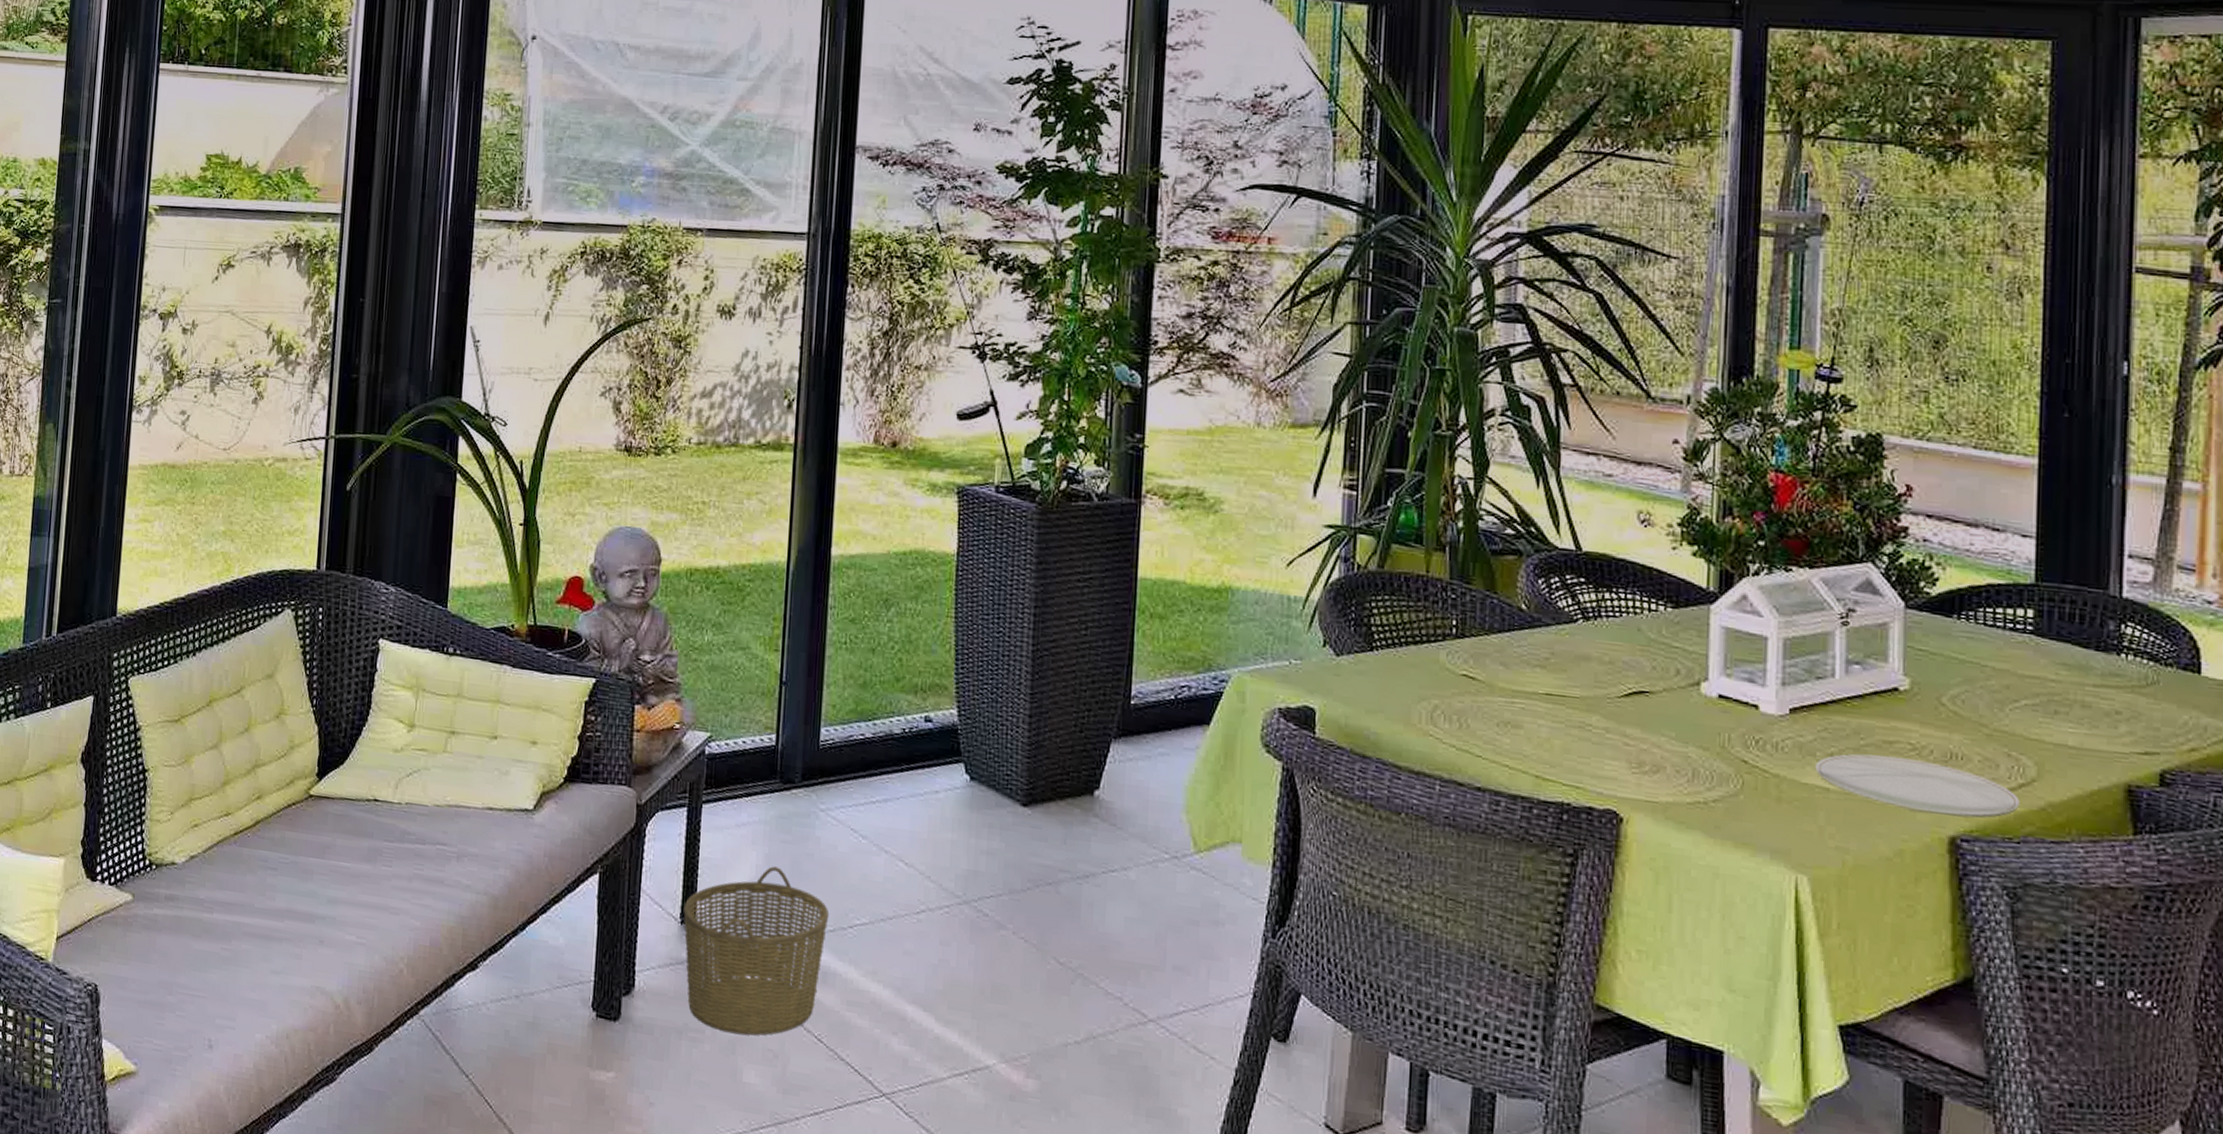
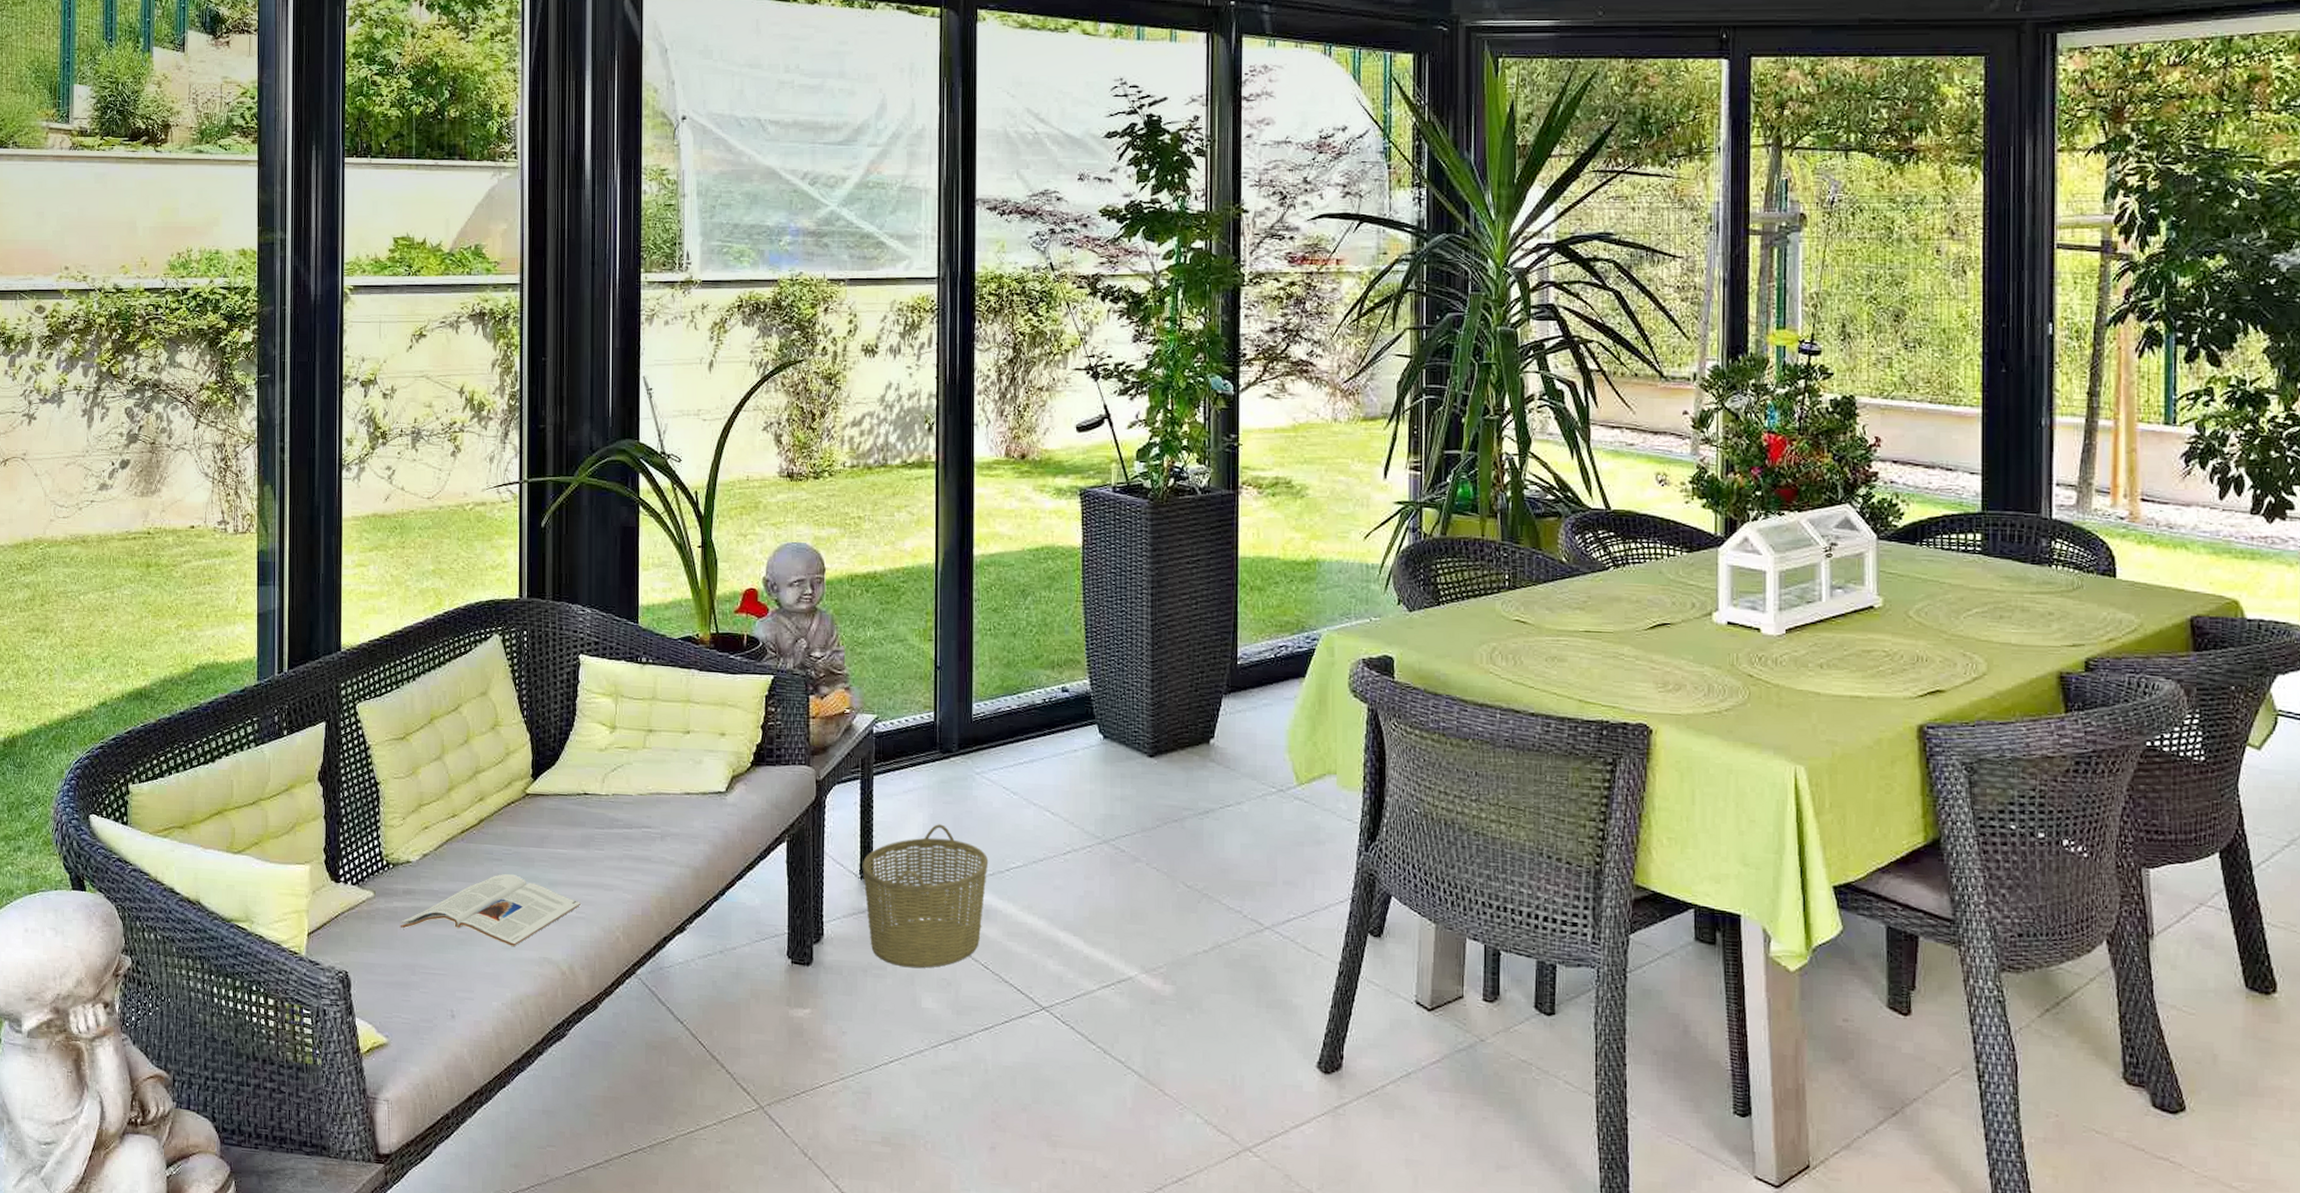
magazine: none [159,885,362,972] -> present [400,874,581,947]
plate: present [1814,753,2020,819] -> none [1807,662,1974,709]

